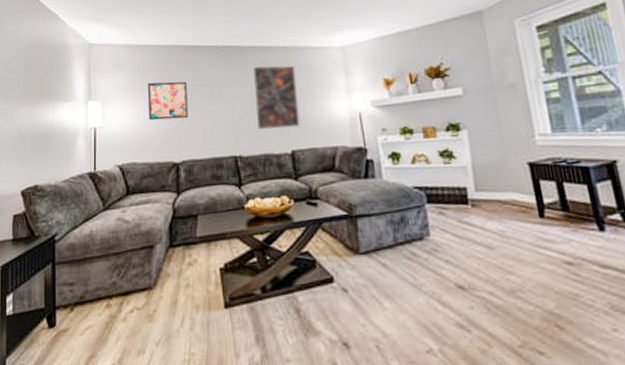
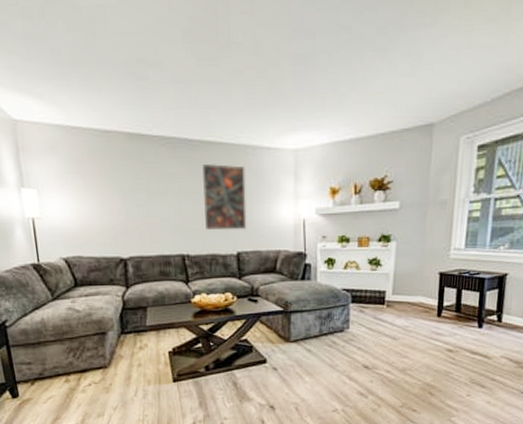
wall art: present [148,81,188,121] -> none [88,172,134,214]

